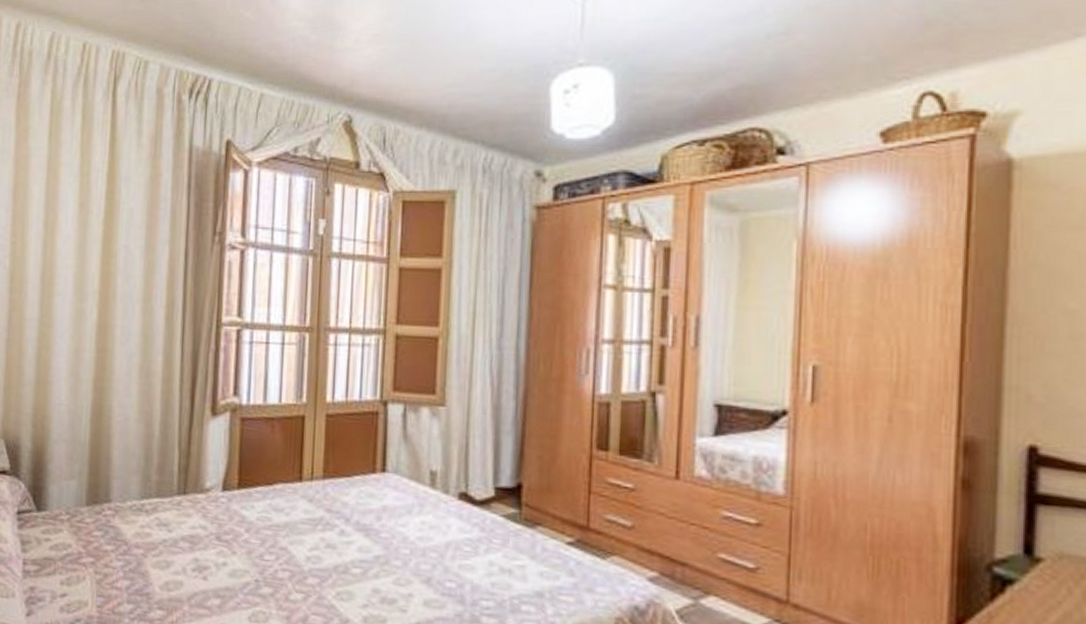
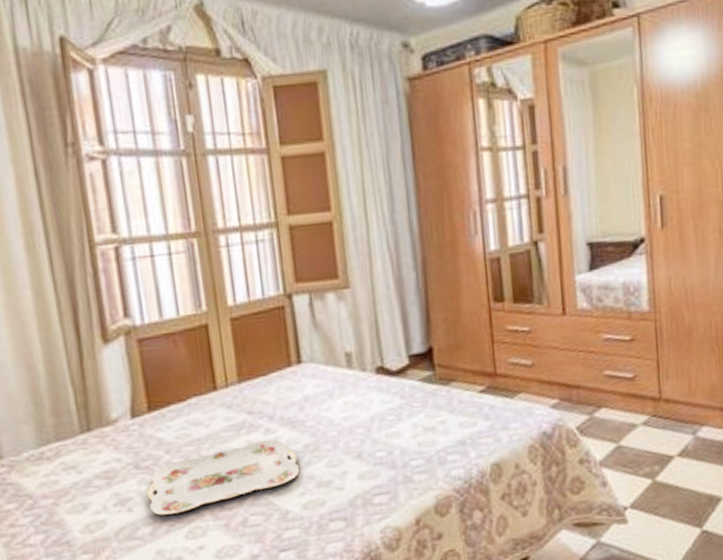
serving tray: none [221,540,367,594] -> present [145,439,300,516]

